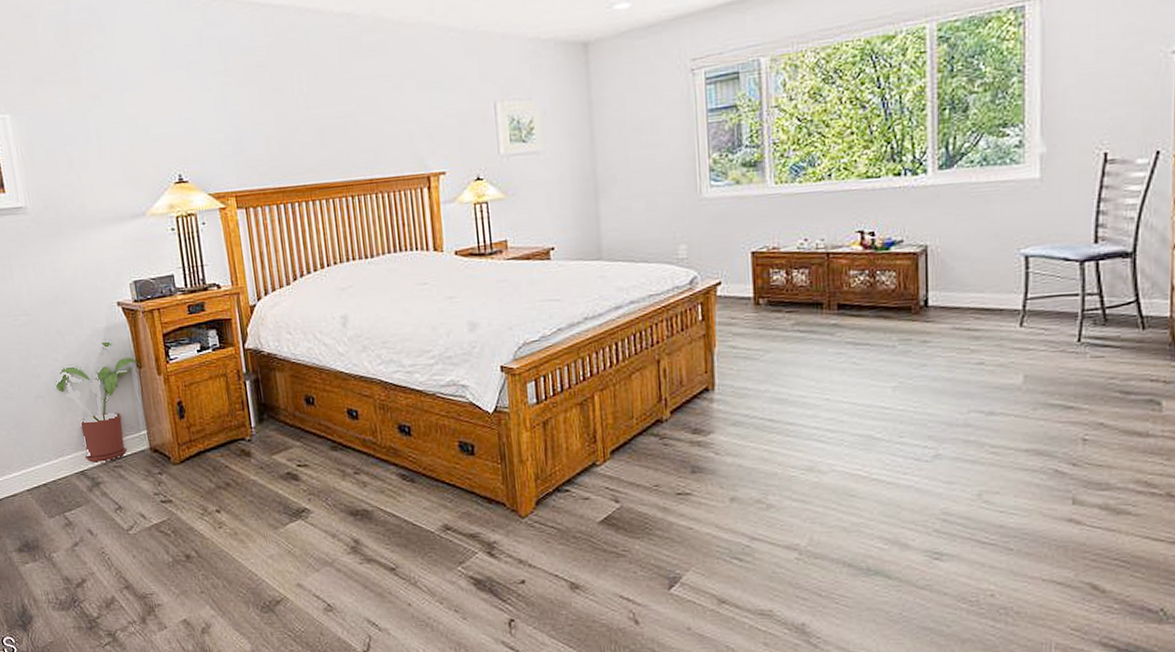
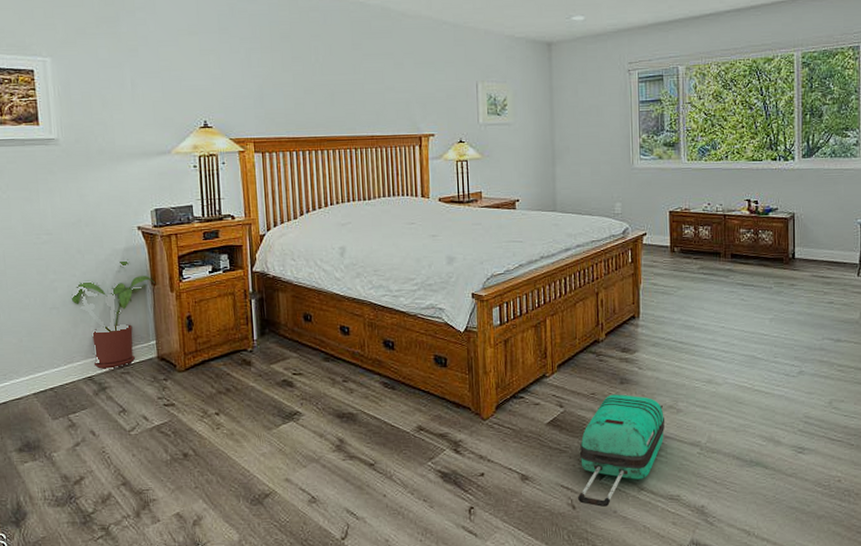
suitcase: none [641,485,752,622] -> present [578,394,665,507]

